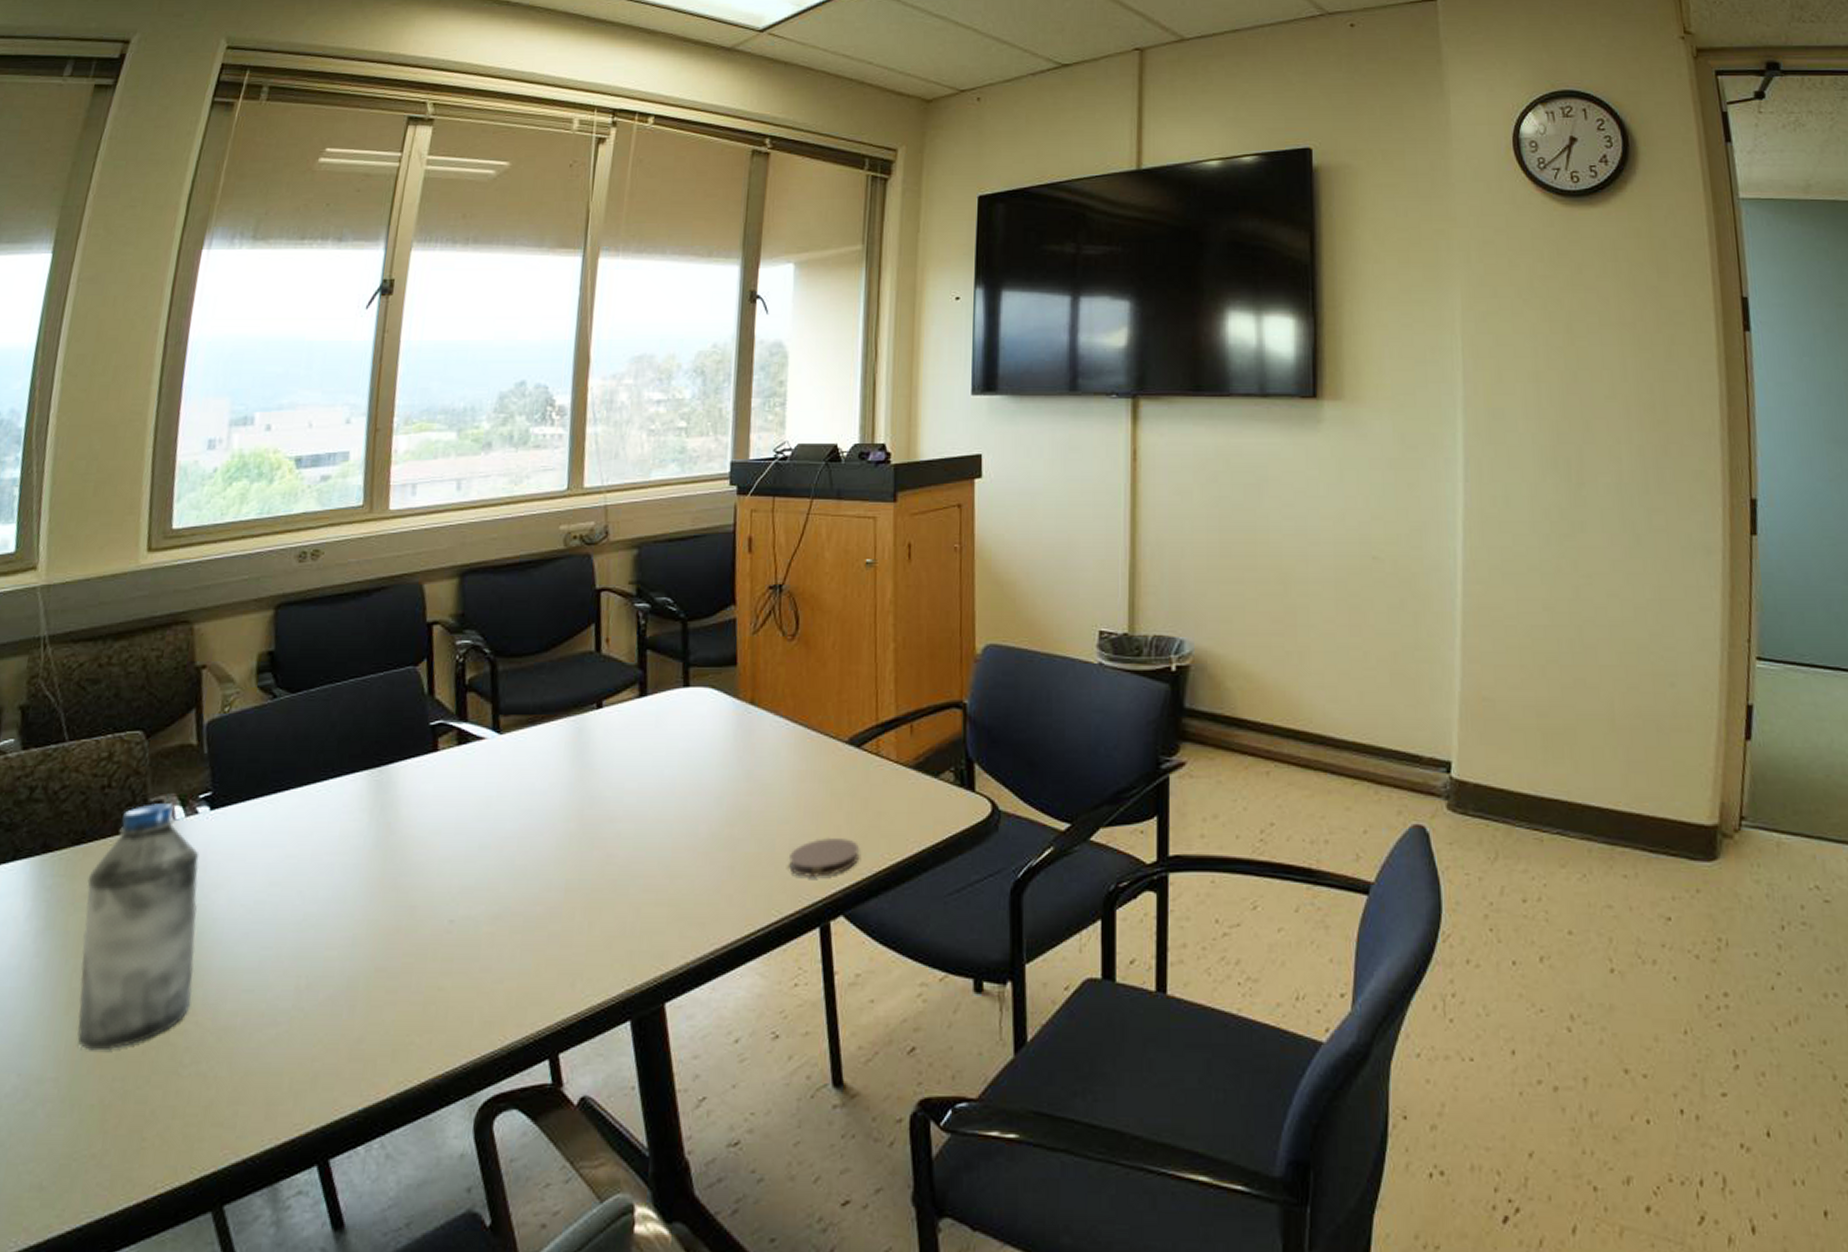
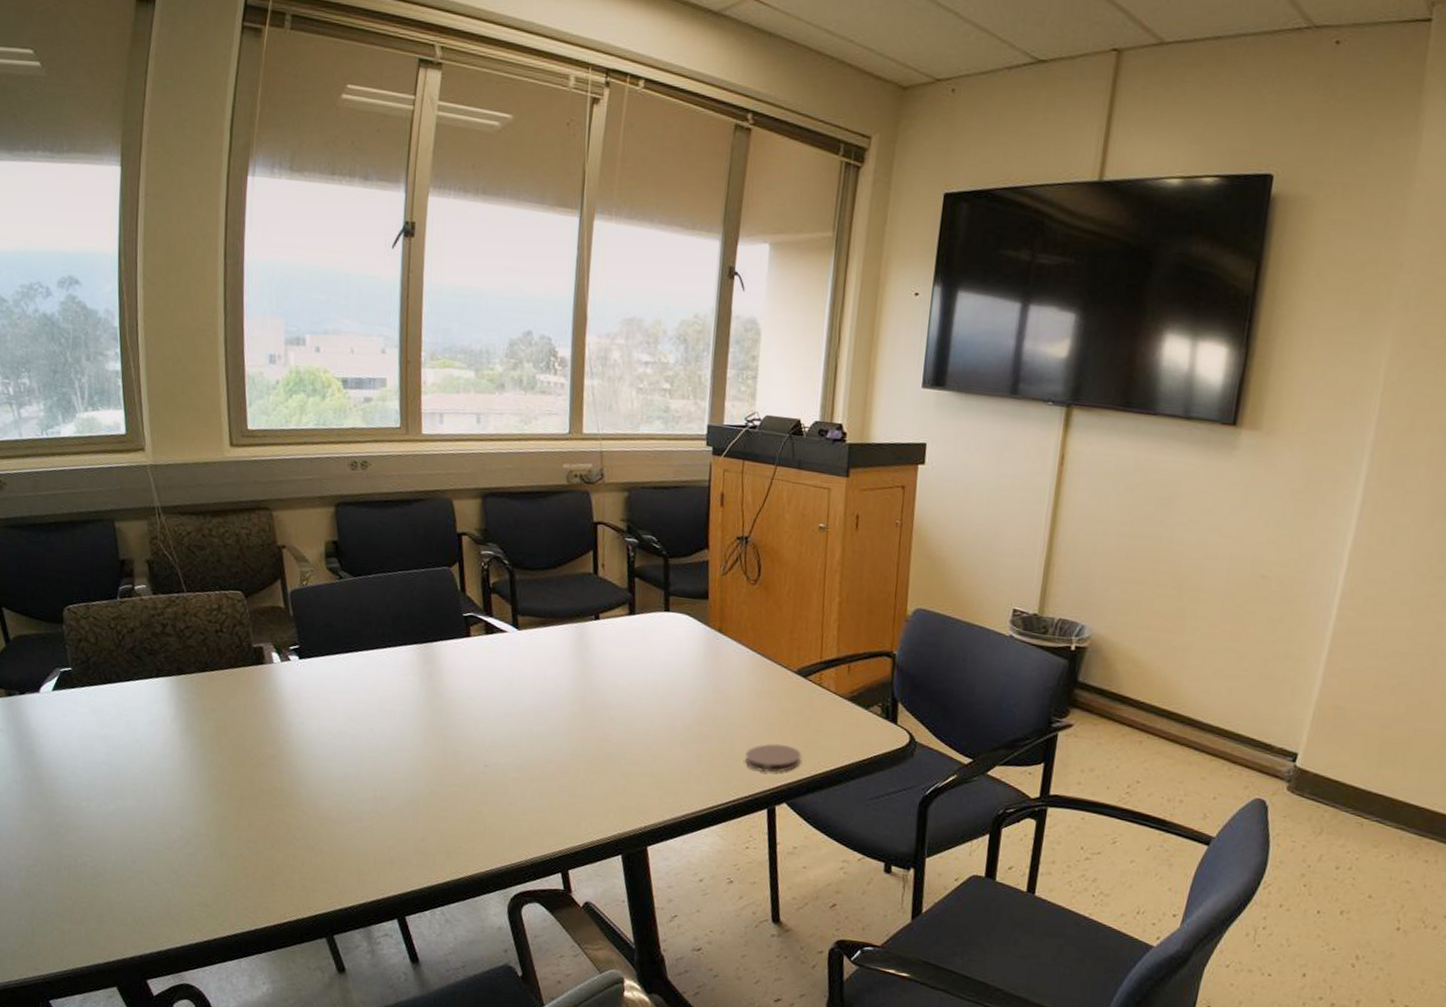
water bottle: present [77,803,200,1051] -> none [213,648,299,822]

